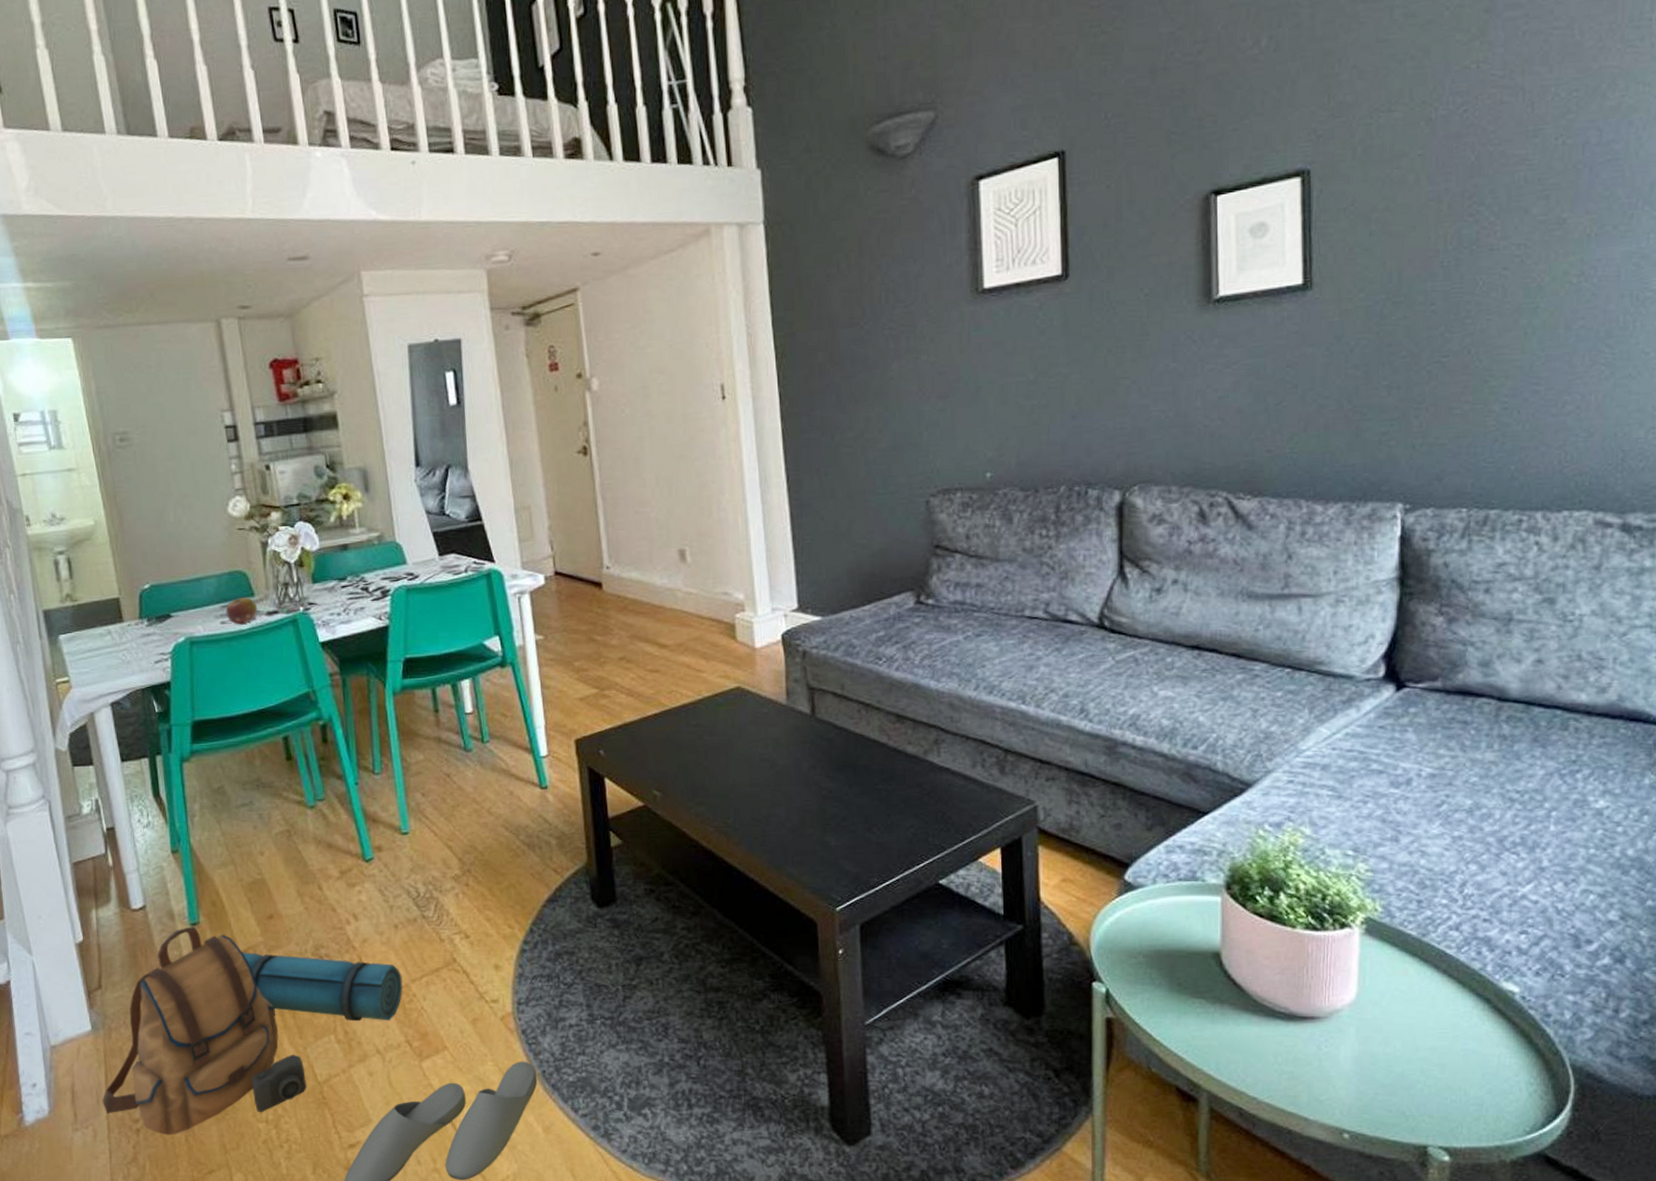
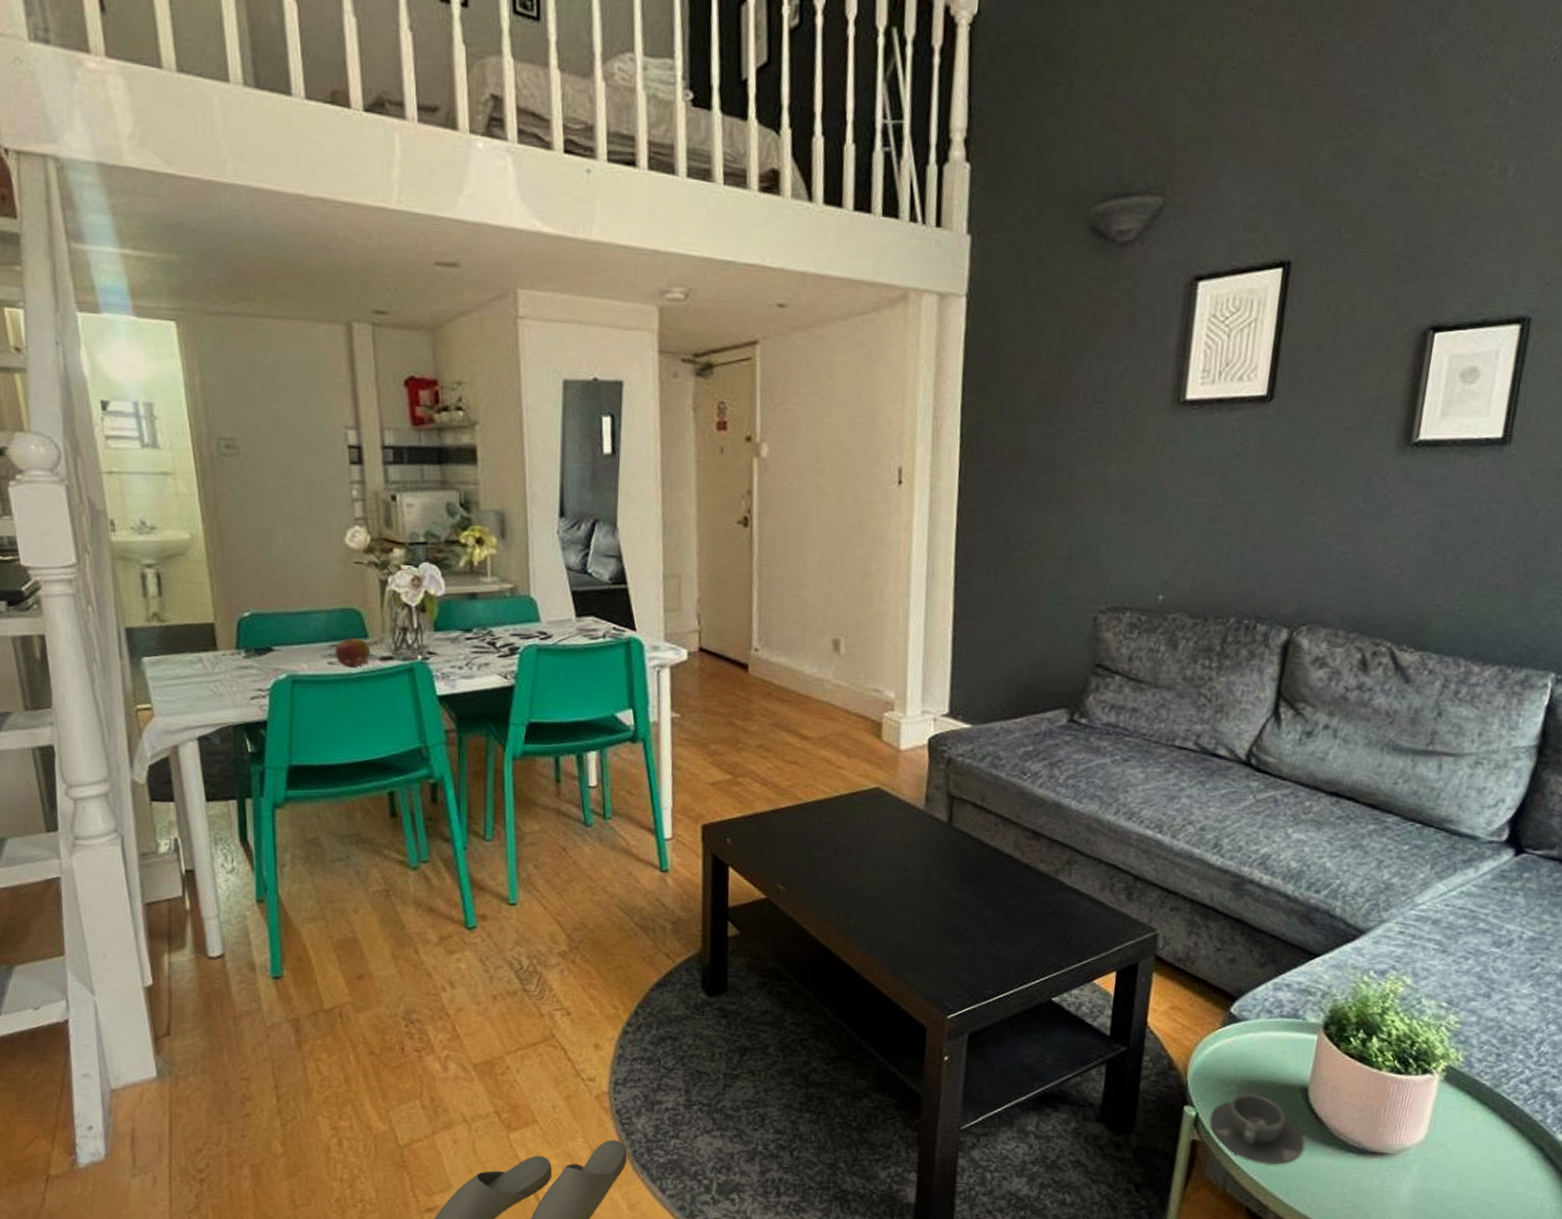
backpack: present [102,927,403,1136] -> none [164,980,497,1187]
teacup: none [1122,963,1227,1038] -> present [1209,1093,1304,1165]

